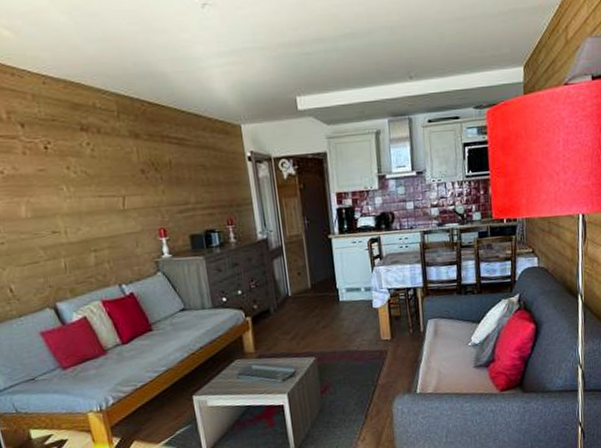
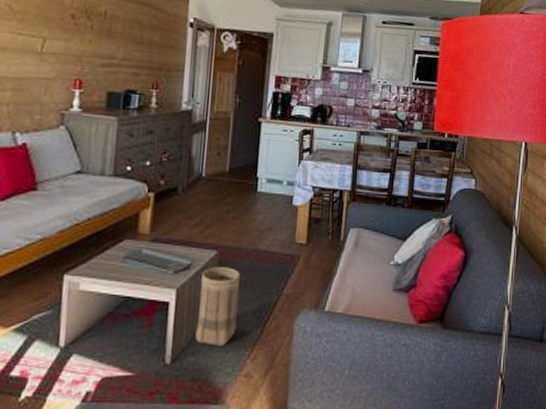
basket: none [306,369,344,435] -> present [195,267,240,346]

